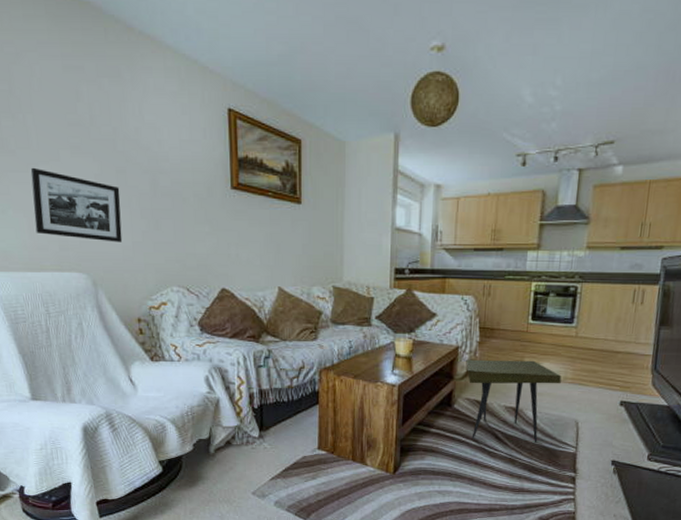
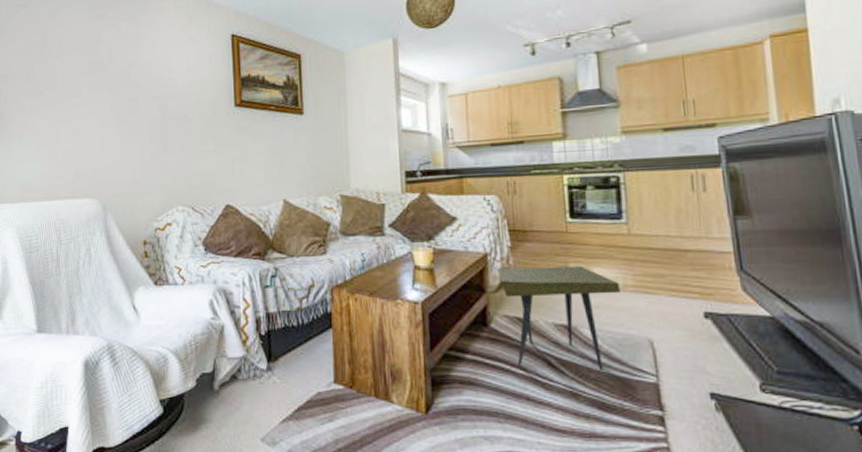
picture frame: present [30,167,123,242] -> none [55,104,132,167]

